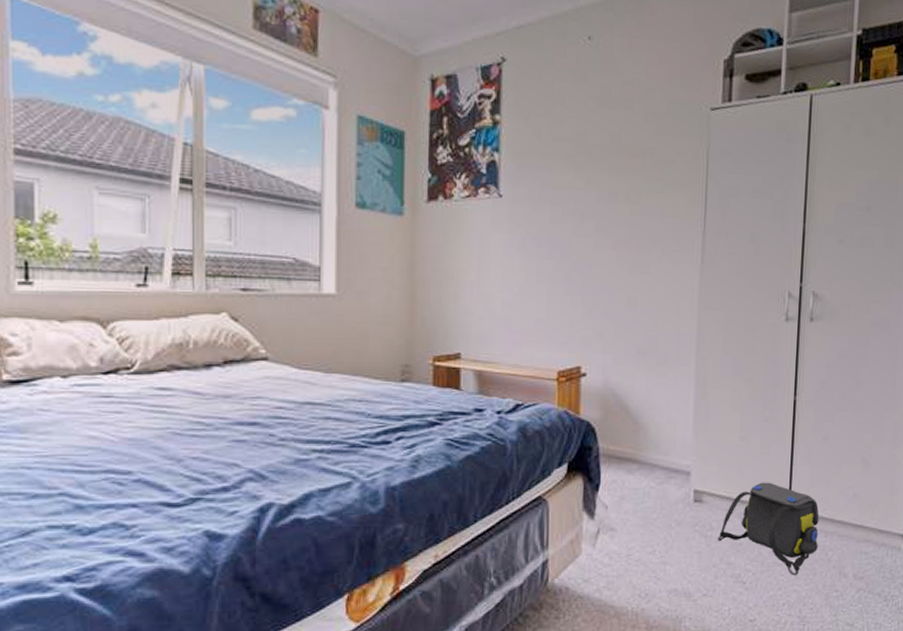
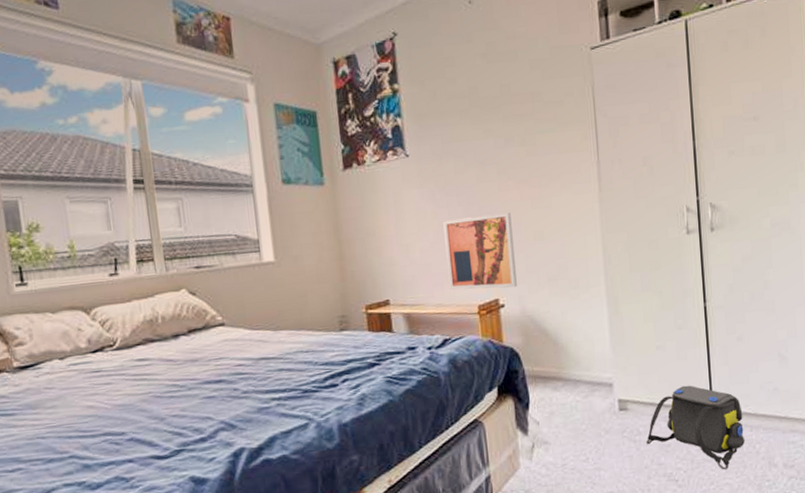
wall art: none [529,273,605,357] -> present [443,212,517,290]

